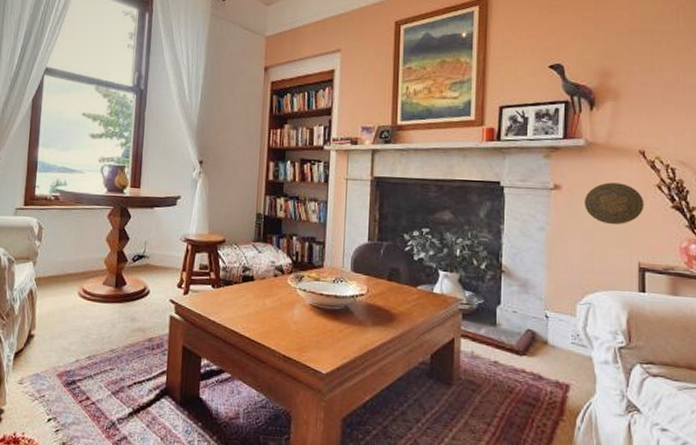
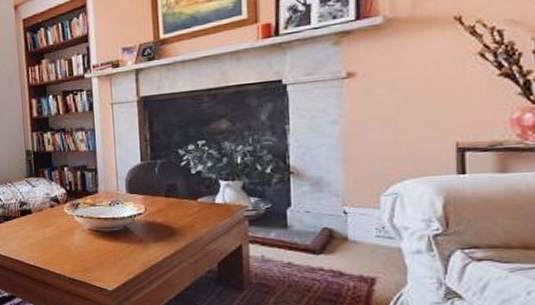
decorative plate: present [585,182,644,225] -> none [385,57,463,107]

